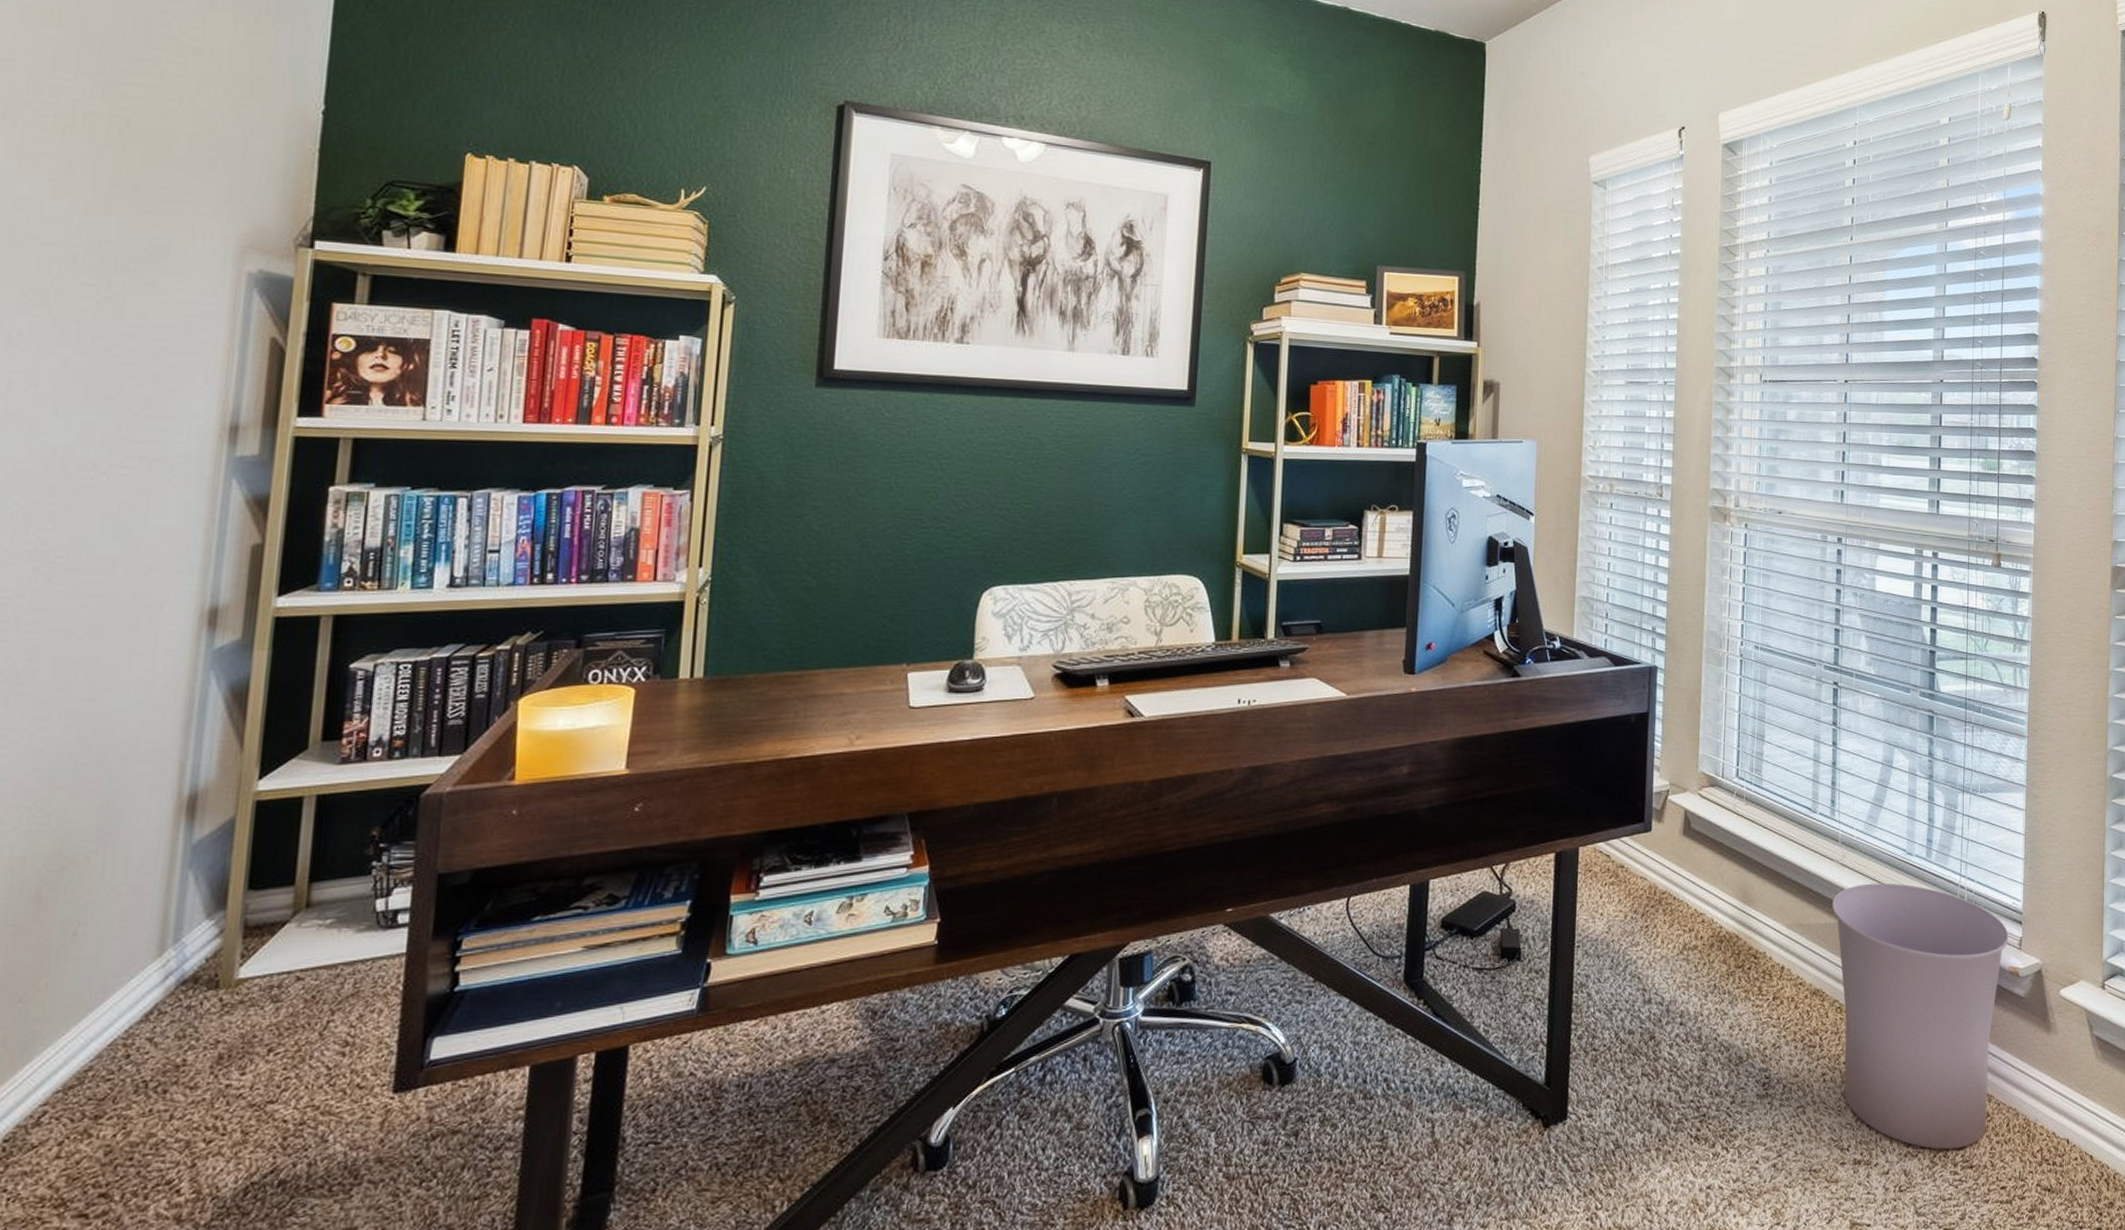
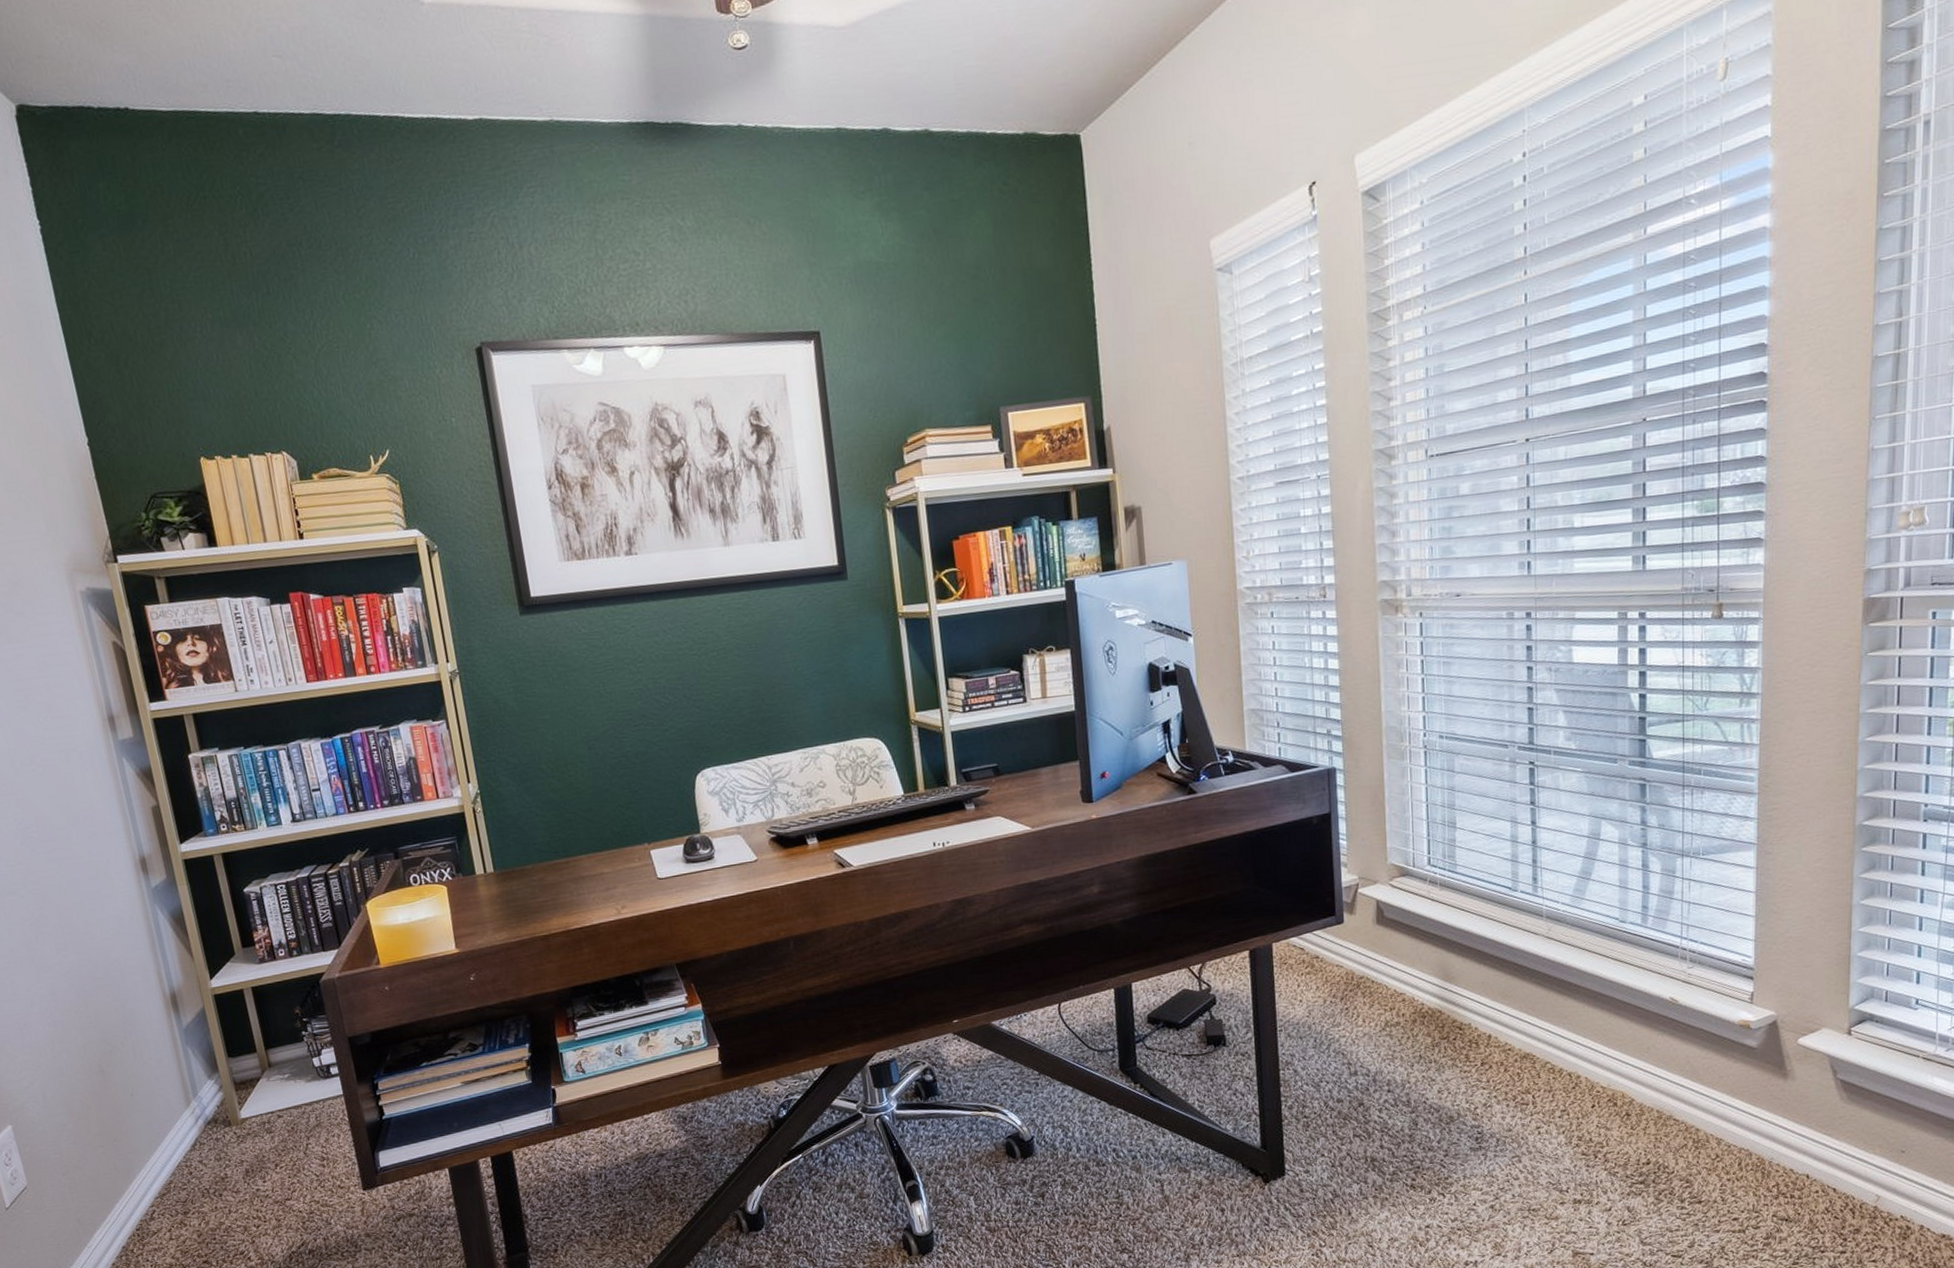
waste bin: present [1832,883,2009,1150] -> none [1539,950,1738,1188]

